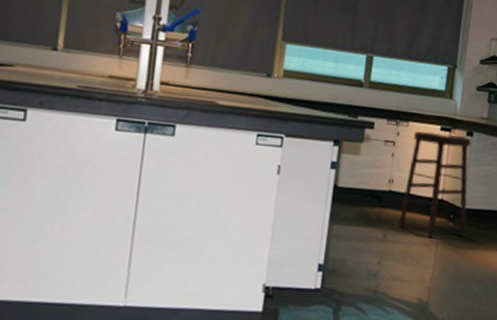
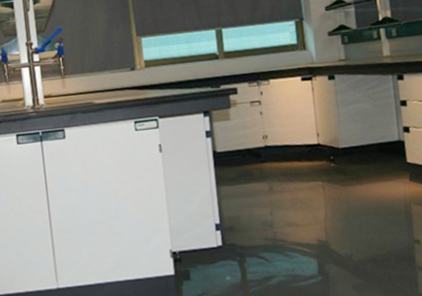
stool: present [398,130,472,238] -> none [277,80,350,181]

